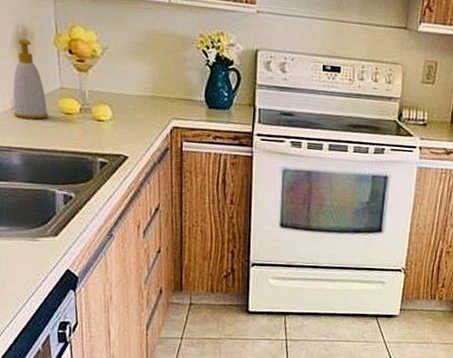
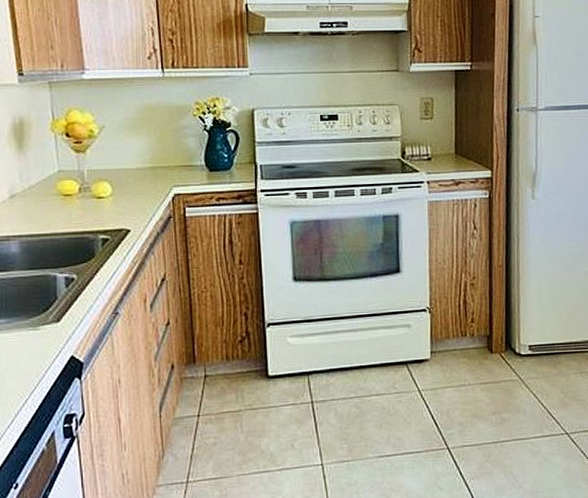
soap bottle: present [13,38,48,120] -> none [11,128,47,205]

